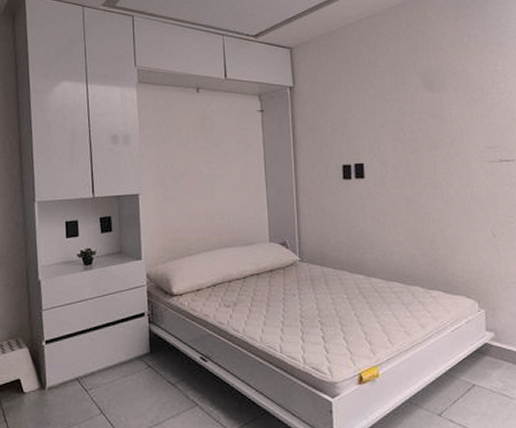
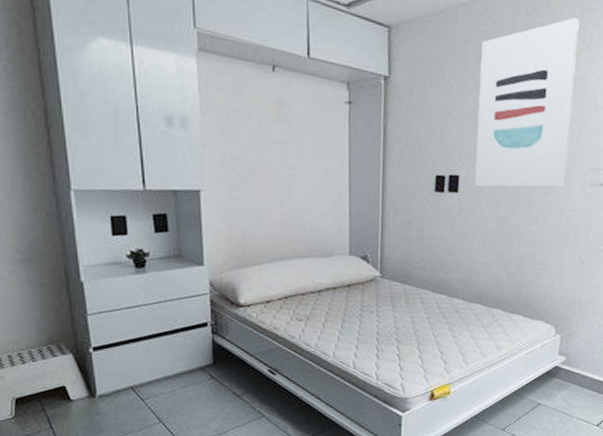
wall art: none [371,23,465,173] -> present [474,18,580,188]

